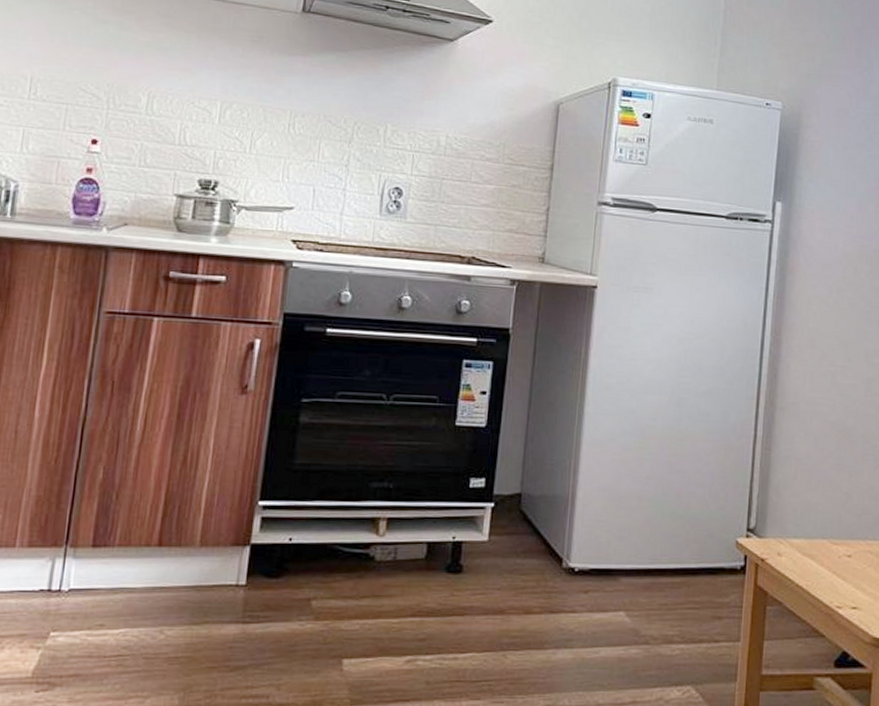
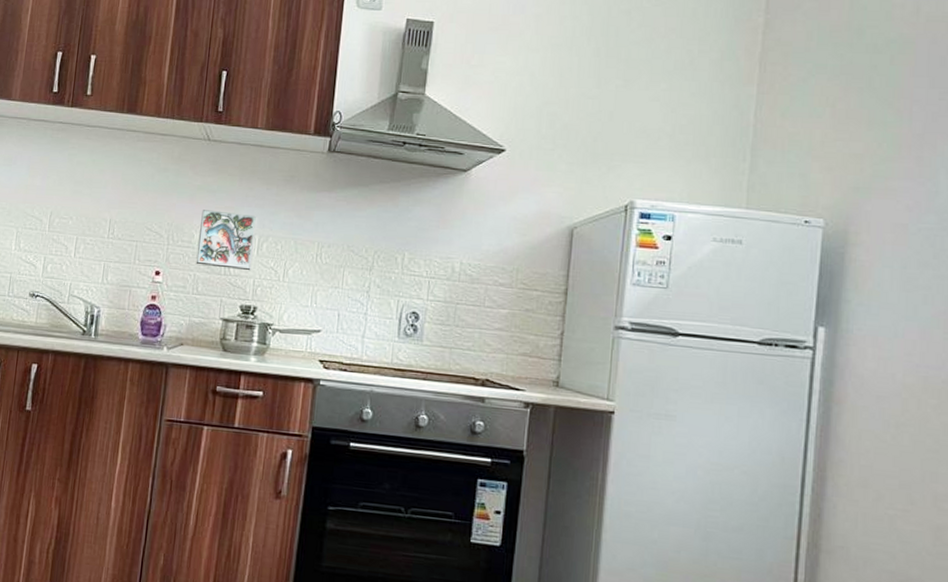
decorative tile: none [143,70,219,141] -> present [196,210,257,271]

